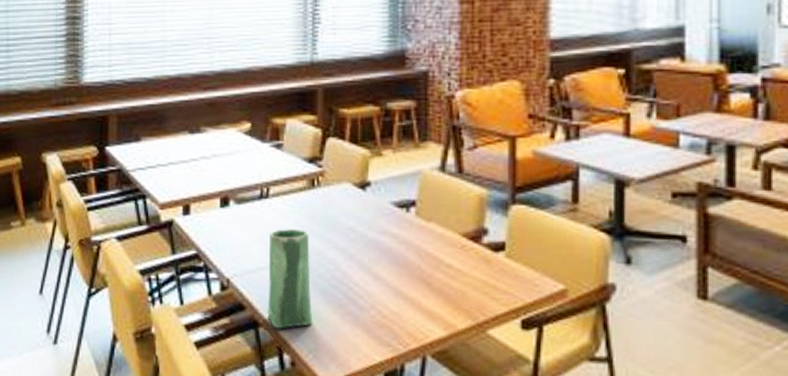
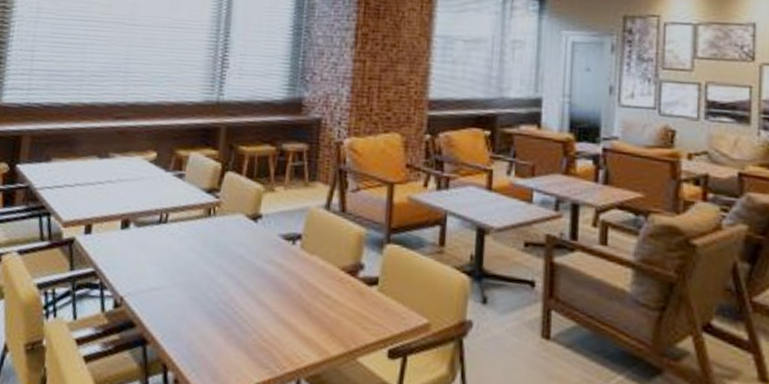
vase: present [267,229,313,329] -> none [156,253,202,348]

